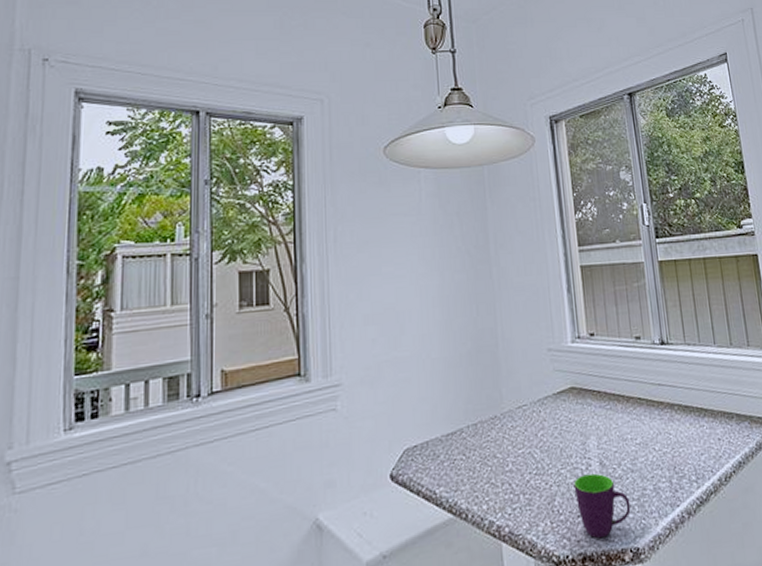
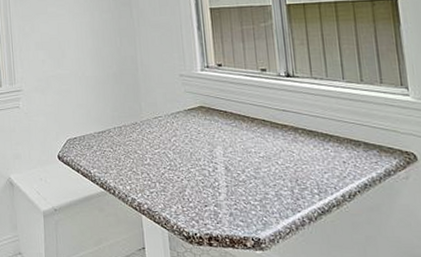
mug: present [573,473,631,539] -> none [202,175,253,226]

